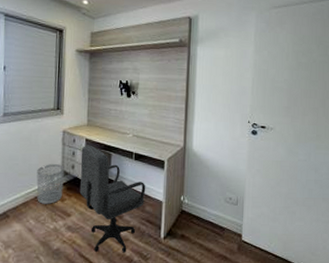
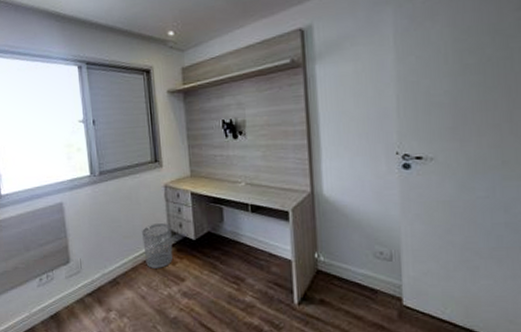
office chair: present [79,145,146,253] -> none [187,199,270,322]

